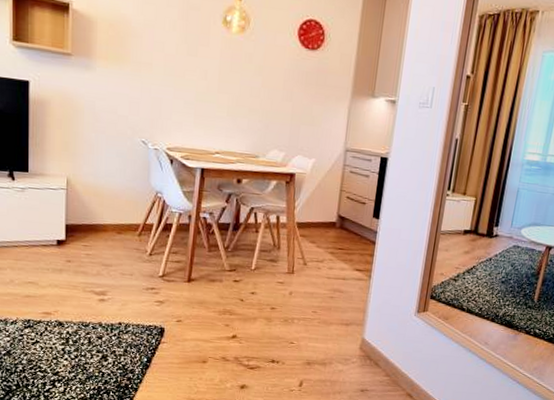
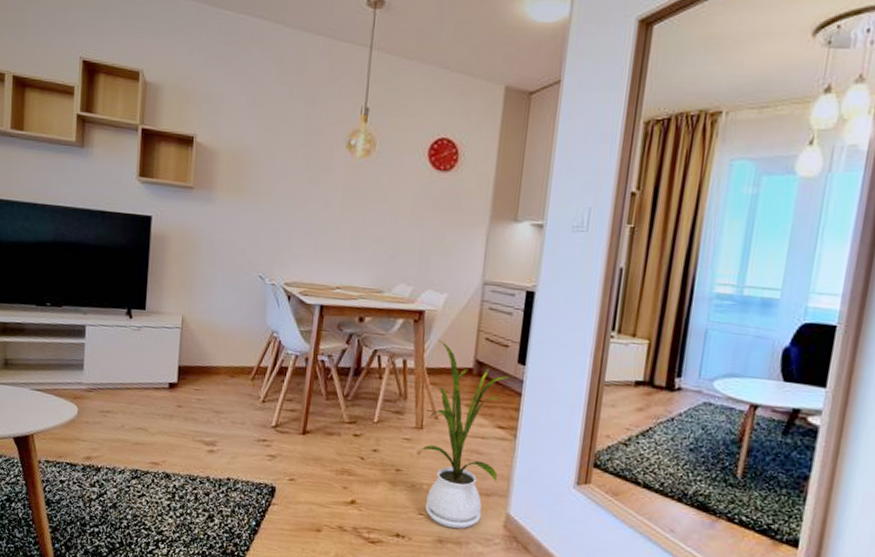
house plant: none [291,199,366,353] -> present [420,340,510,529]

